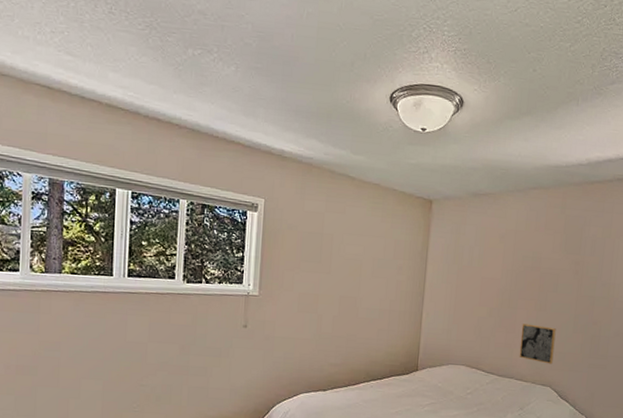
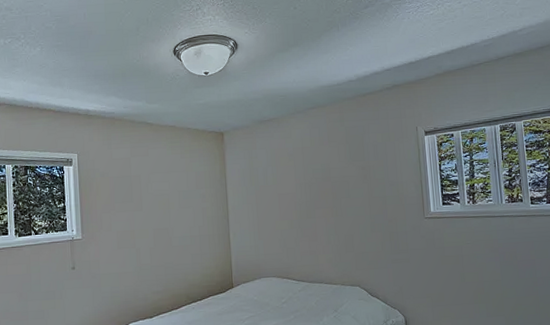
wall art: present [519,323,556,364] -> none [322,230,358,265]

